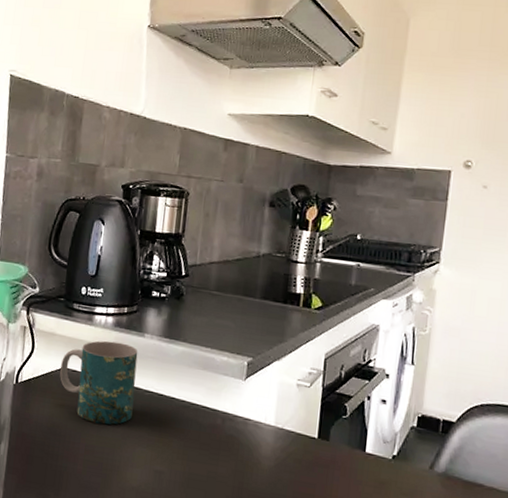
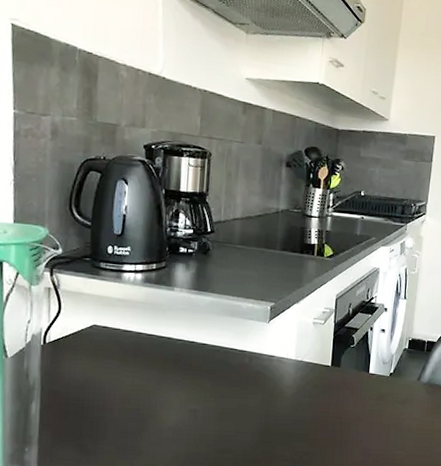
mug: present [60,341,138,425] -> none [90,296,169,374]

